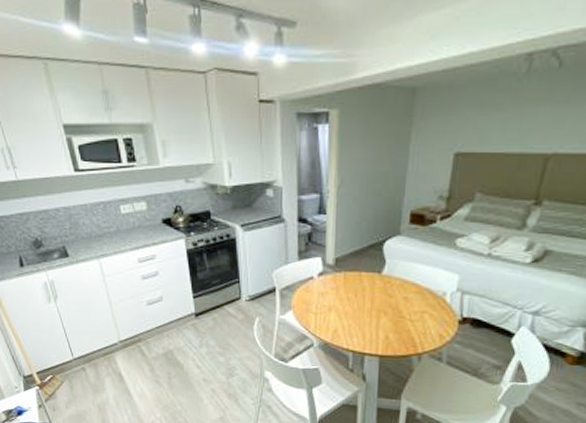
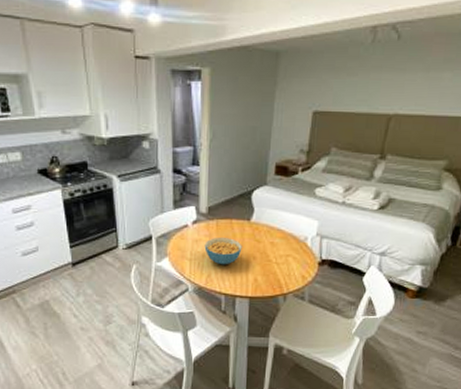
cereal bowl: none [331,290,372,321] -> present [204,236,242,265]

